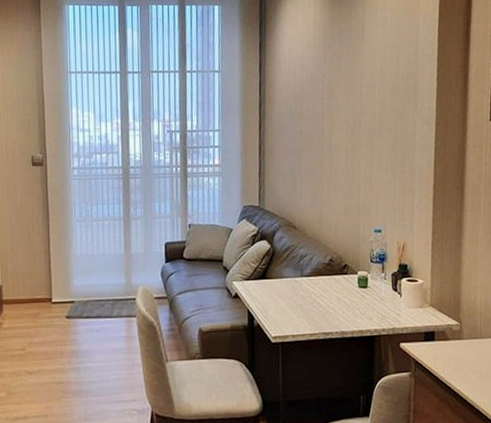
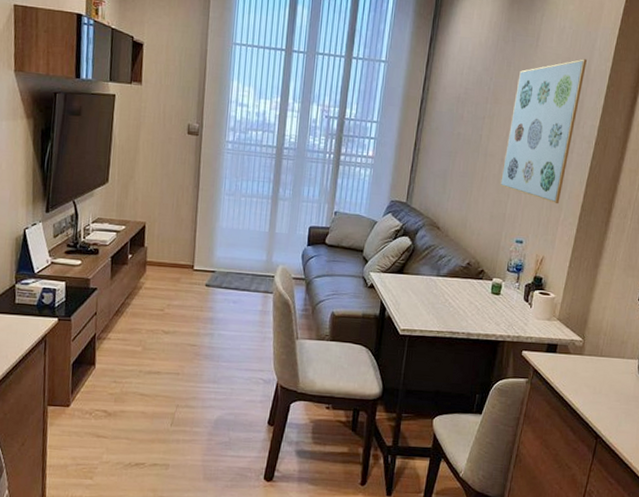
wall art: none [349,45,414,189] -> present [499,59,587,205]

